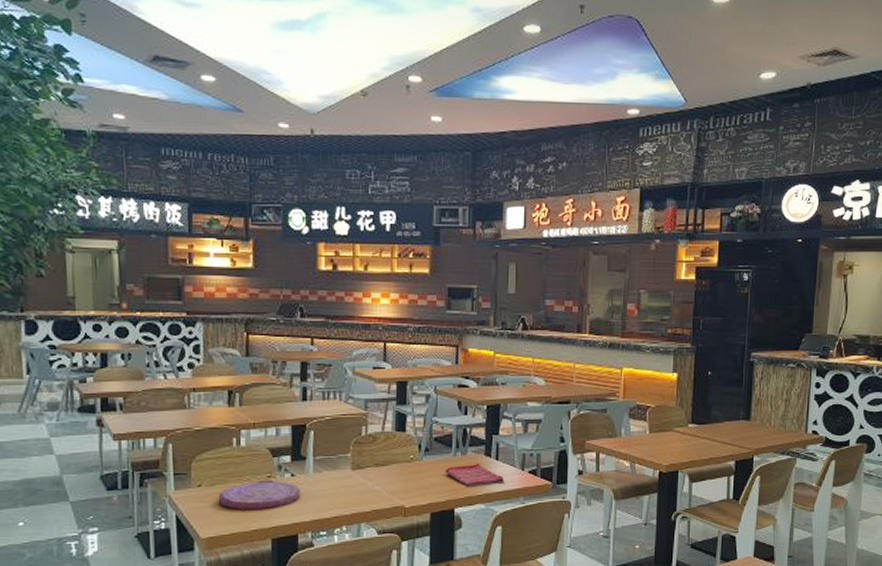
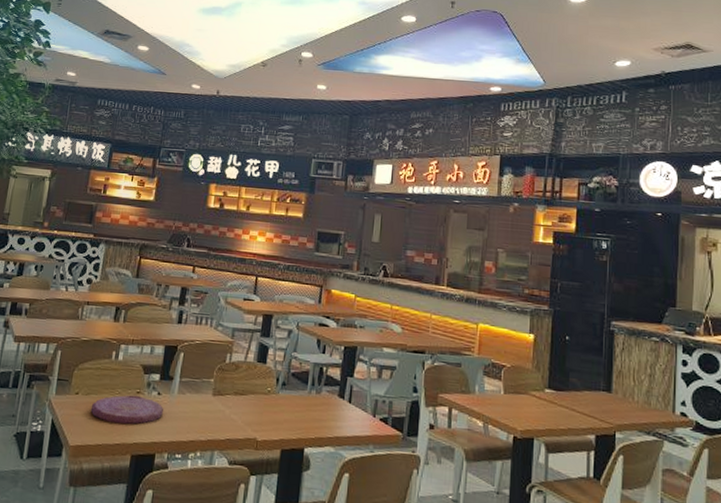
dish towel: present [446,464,505,487] -> none [299,404,356,428]

